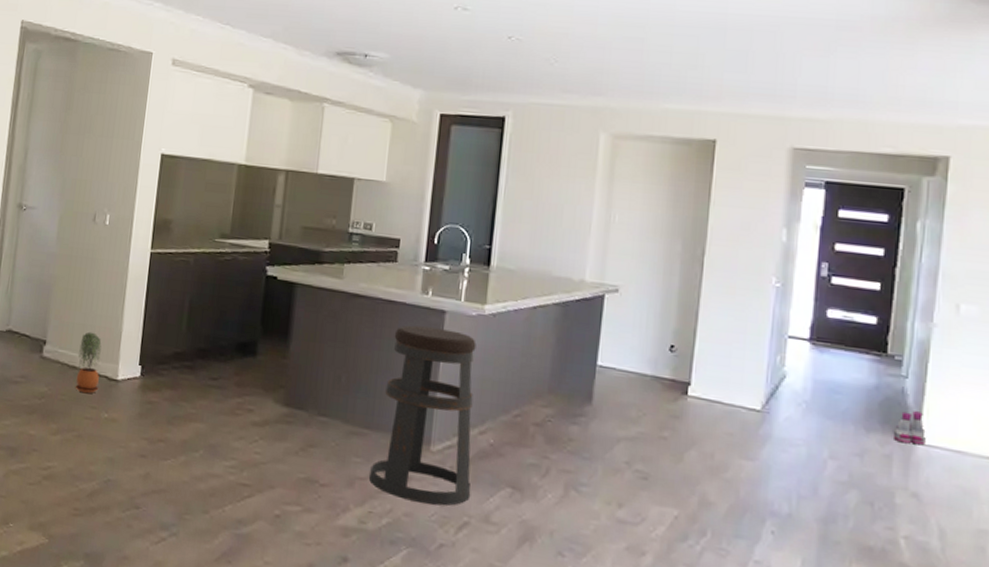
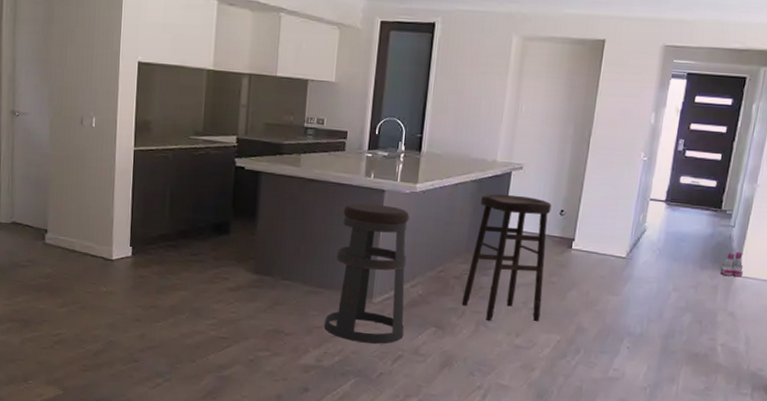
potted plant: present [75,331,102,394] -> none [76,220,97,273]
stool: none [545,321,658,489] -> present [461,193,552,321]

